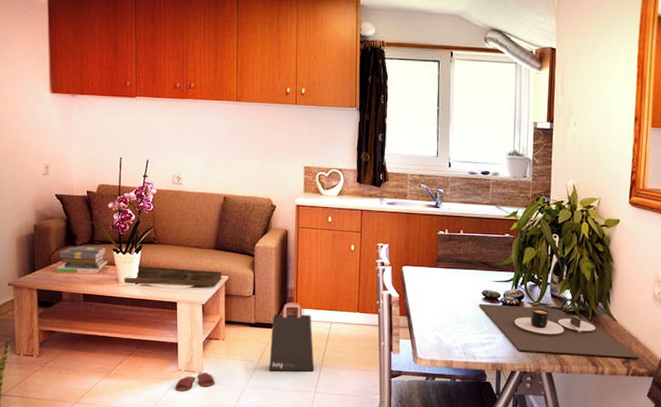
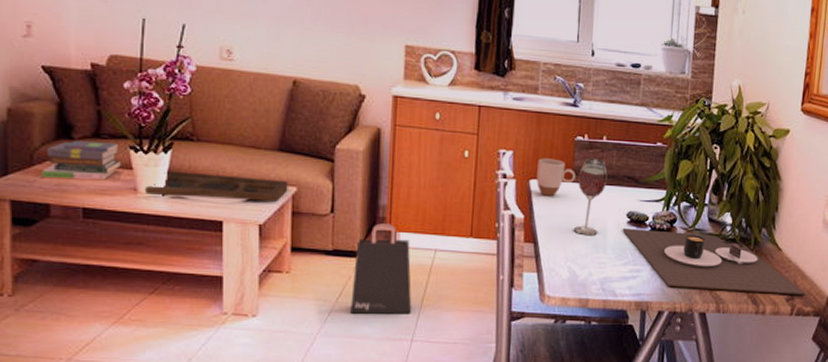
slippers: present [175,372,215,392] -> none [218,316,275,343]
mug: none [408,249,440,280] -> present [537,158,577,197]
wineglass: none [438,248,465,309] -> present [573,157,608,235]

